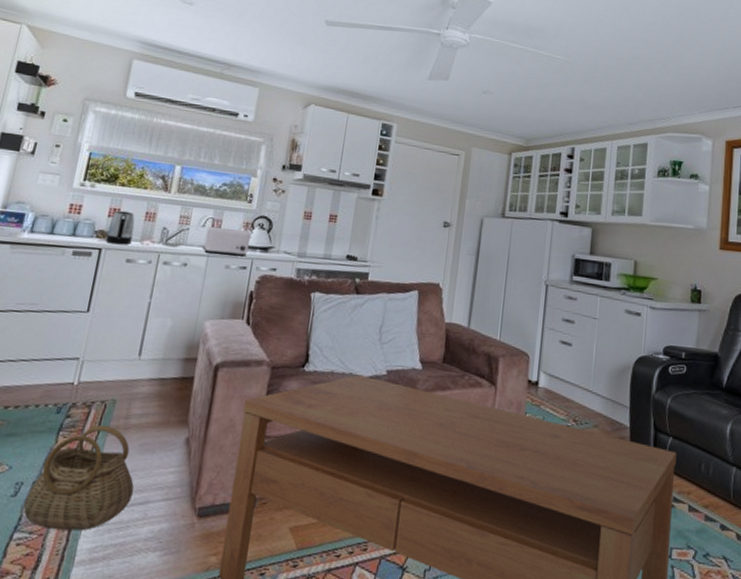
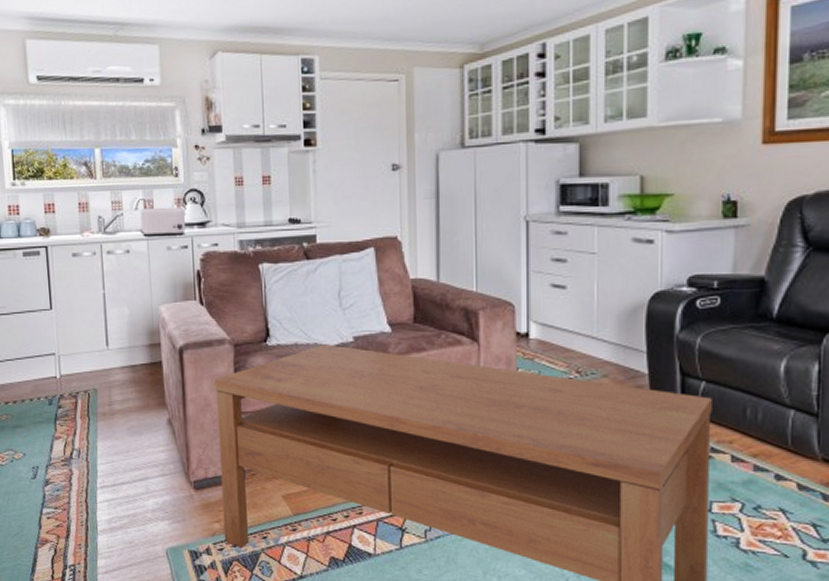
basket: present [23,424,134,531] -> none [43,412,133,505]
kettle: present [105,210,135,244] -> none [47,205,73,239]

